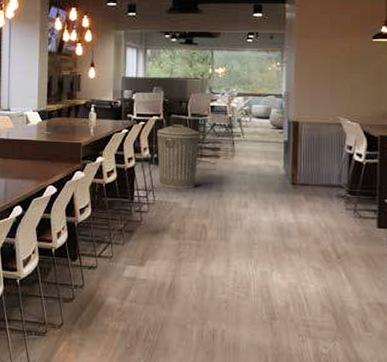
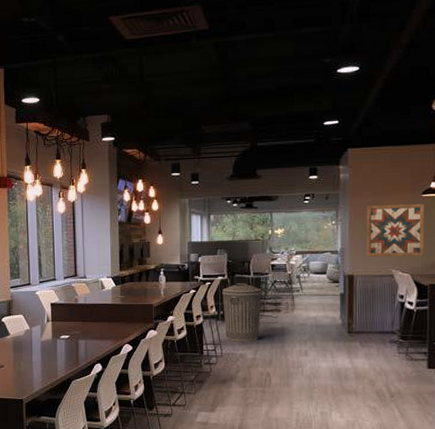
wall art: none [313,47,375,105] -> present [366,203,425,257]

